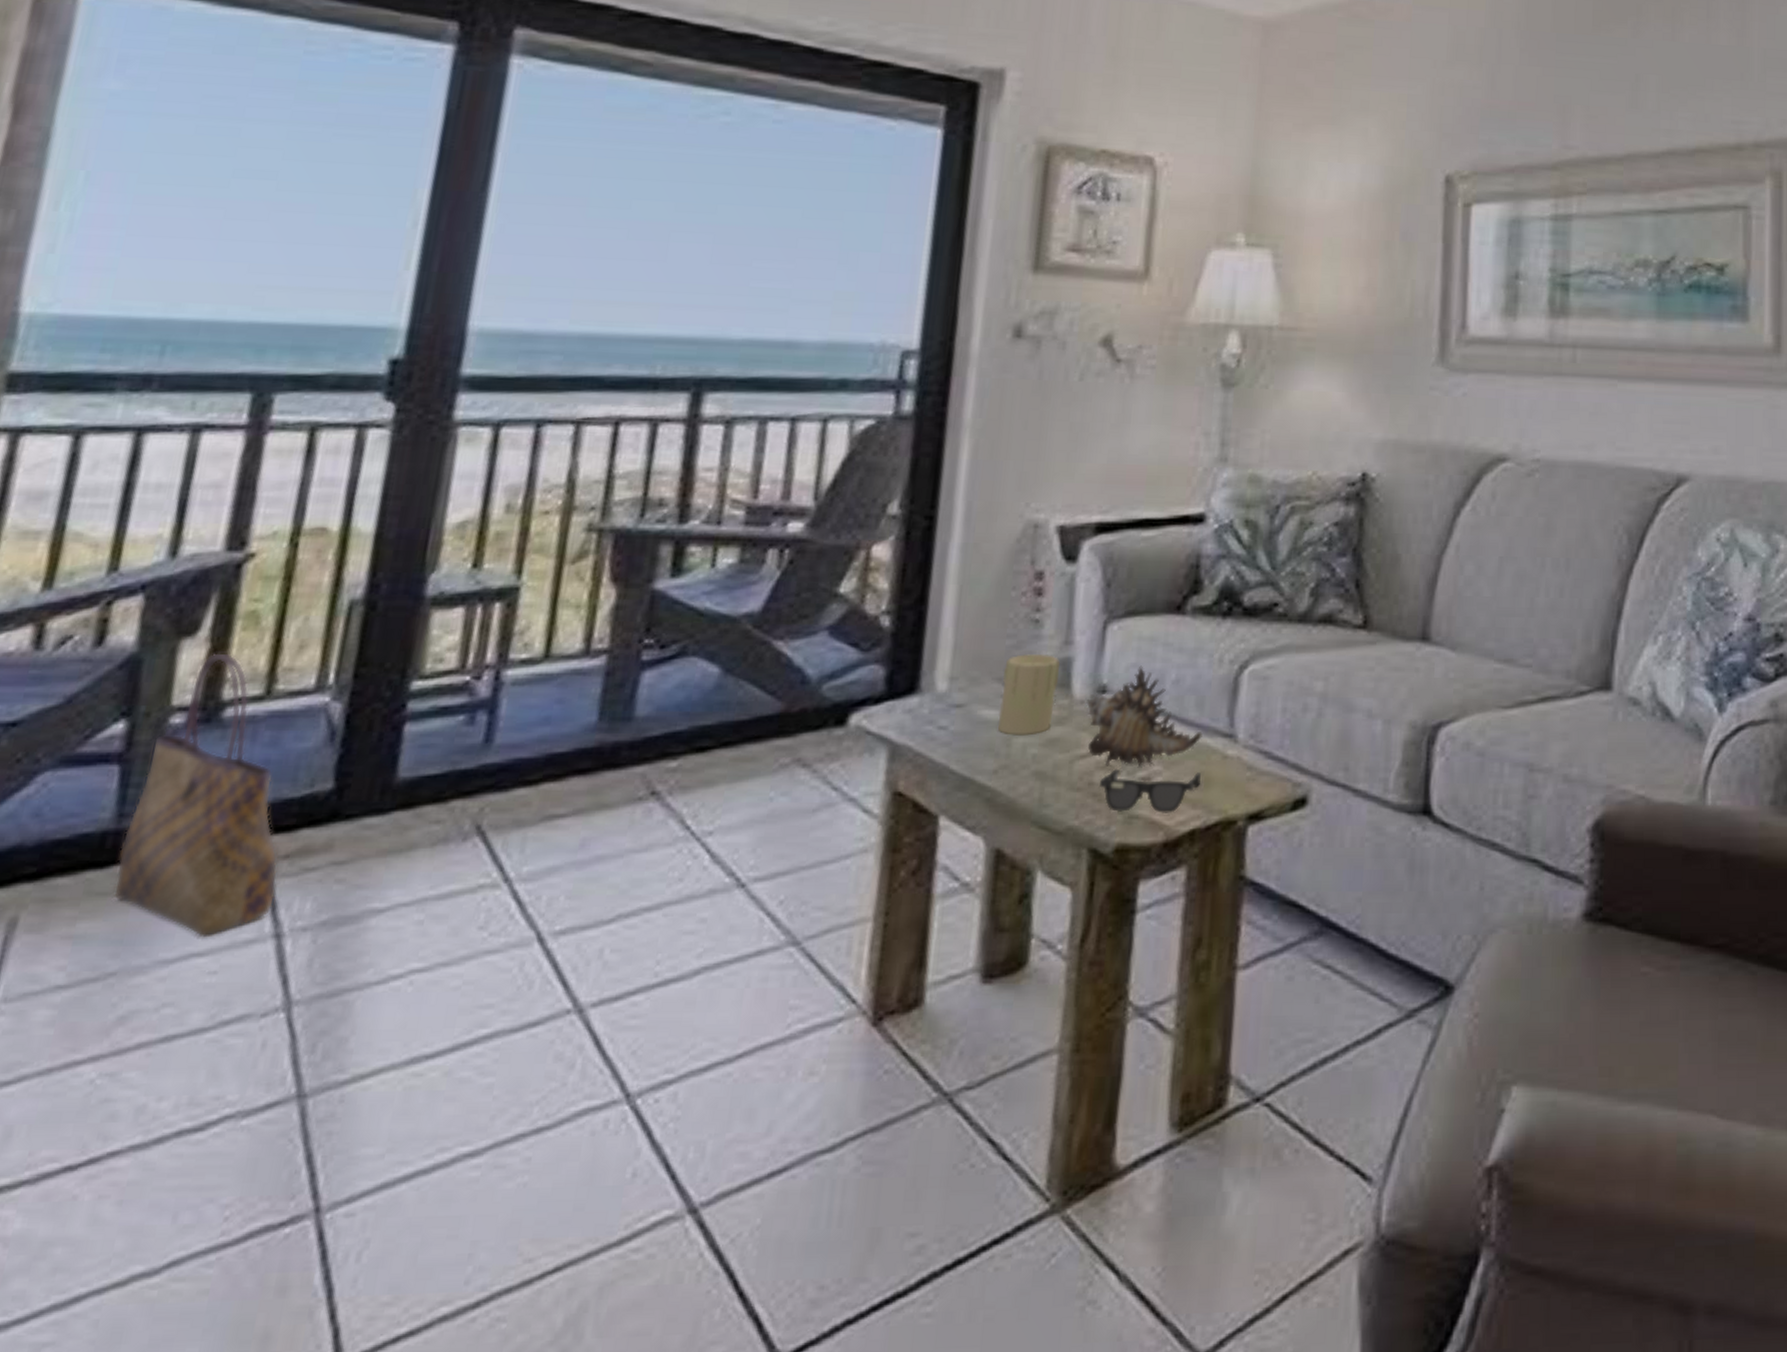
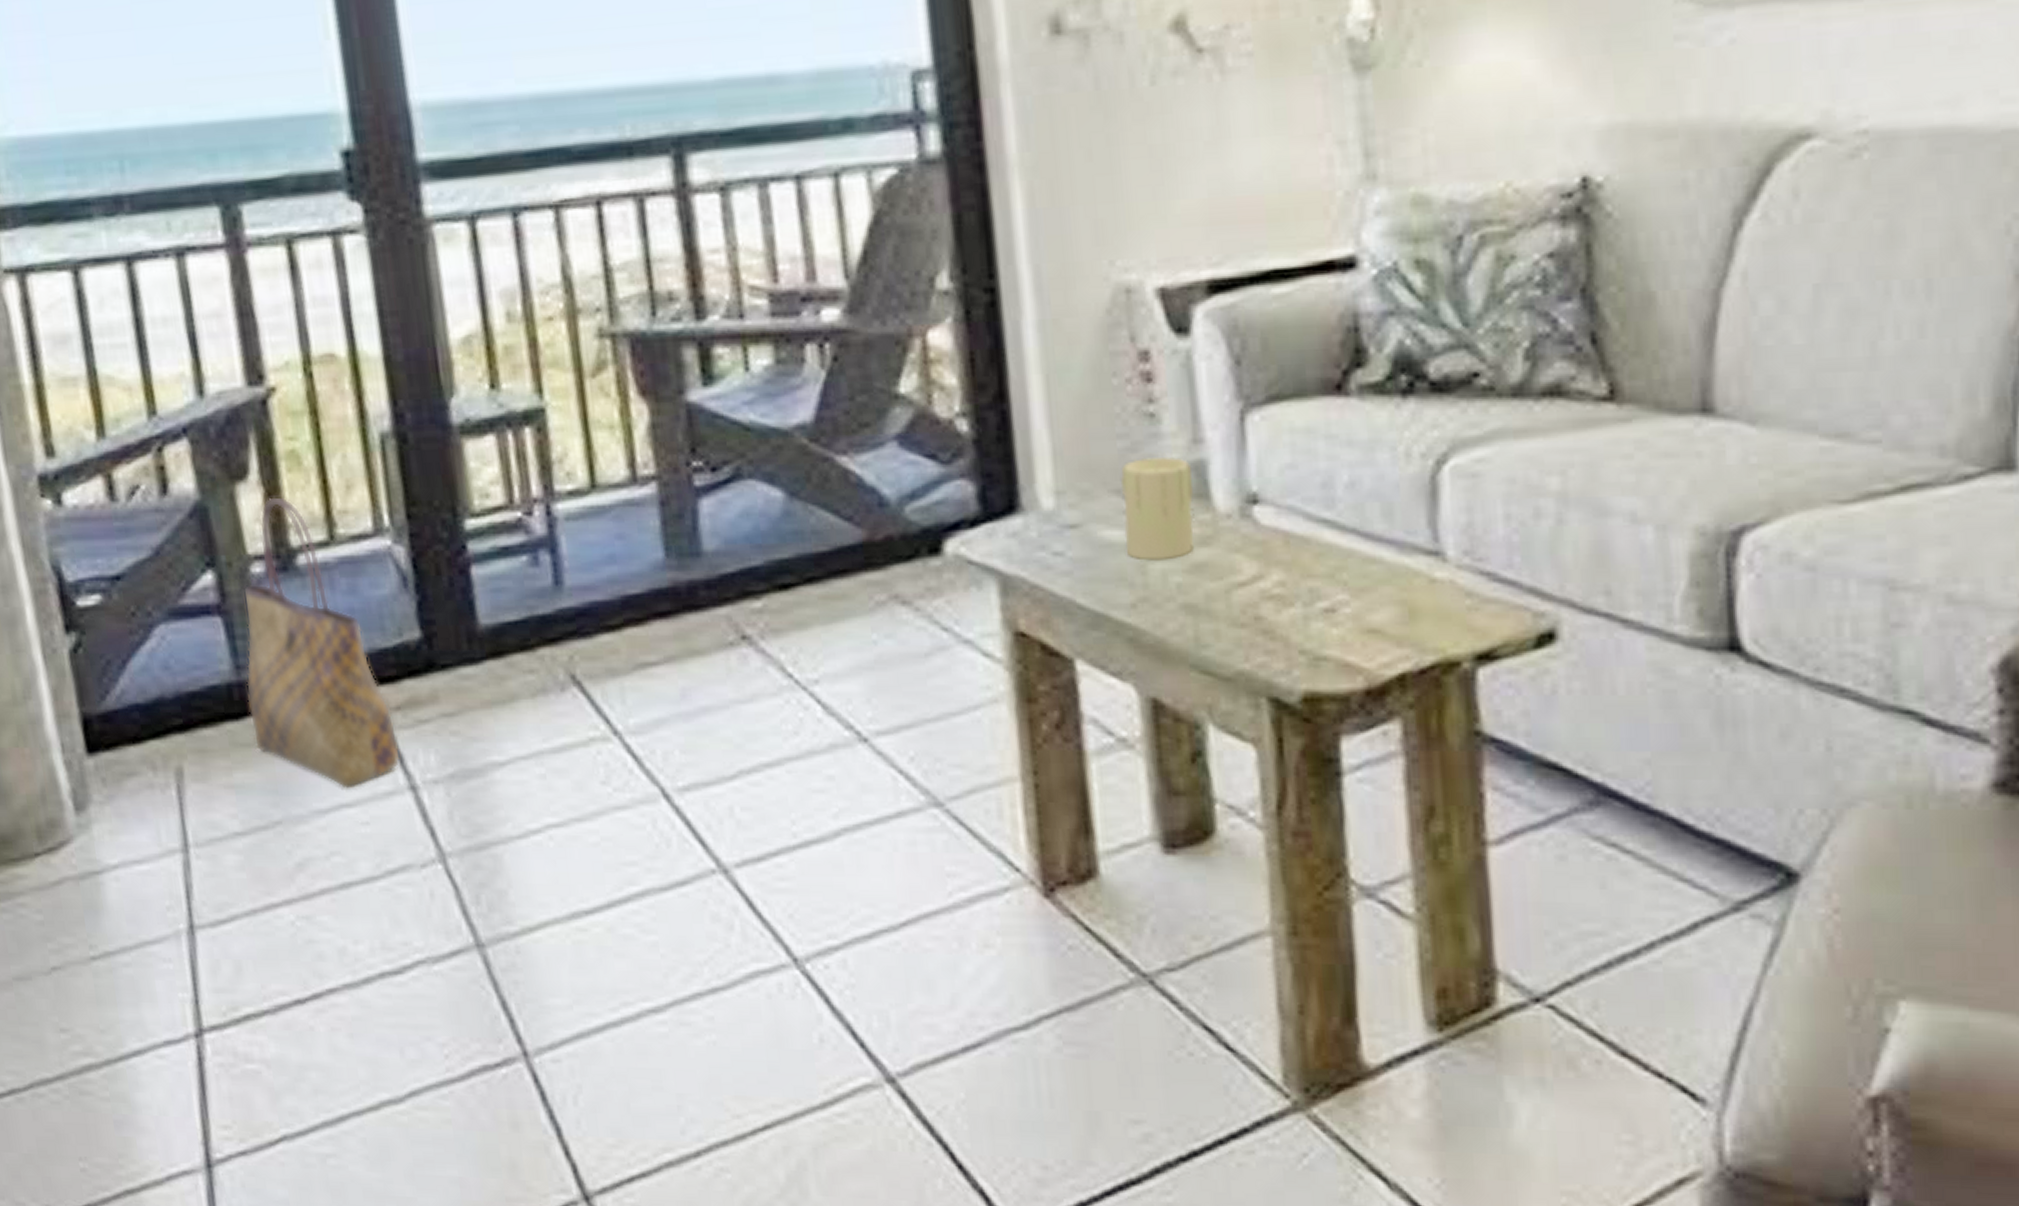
seashell: present [1086,665,1203,766] -> none [1234,466,1397,596]
sunglasses: present [1098,768,1201,813] -> none [1268,598,1403,654]

